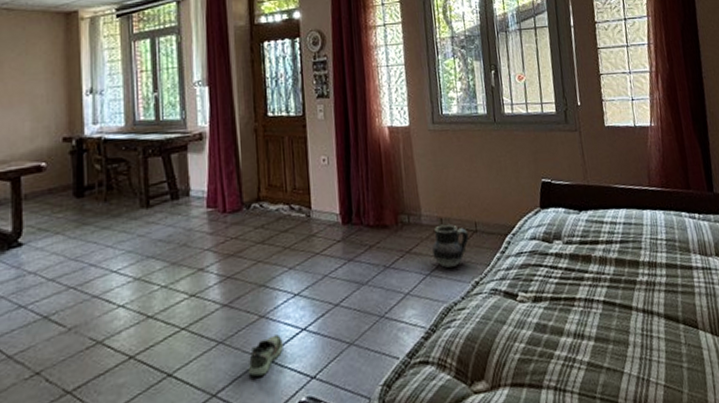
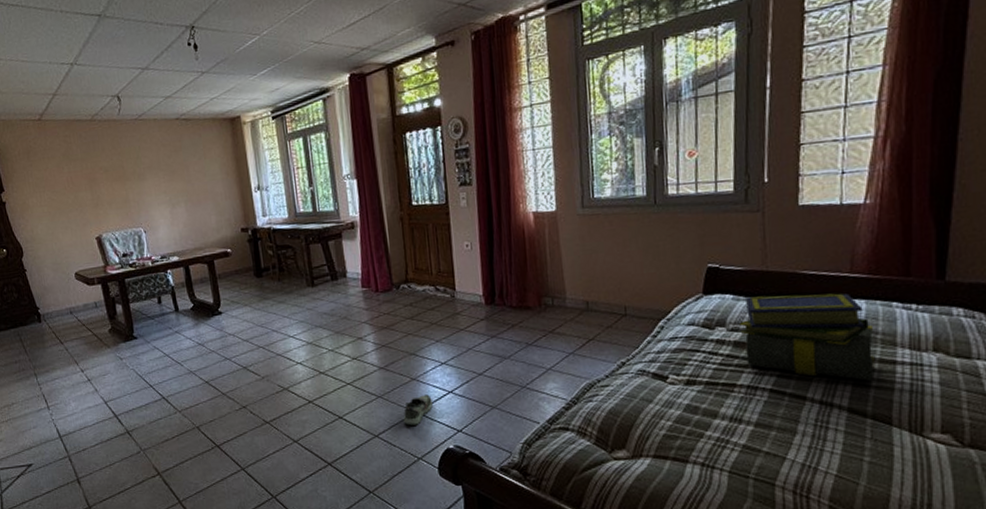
ceramic jug: present [432,224,469,268] -> none [577,307,616,348]
stack of books: none [572,205,679,287] -> present [739,293,874,381]

